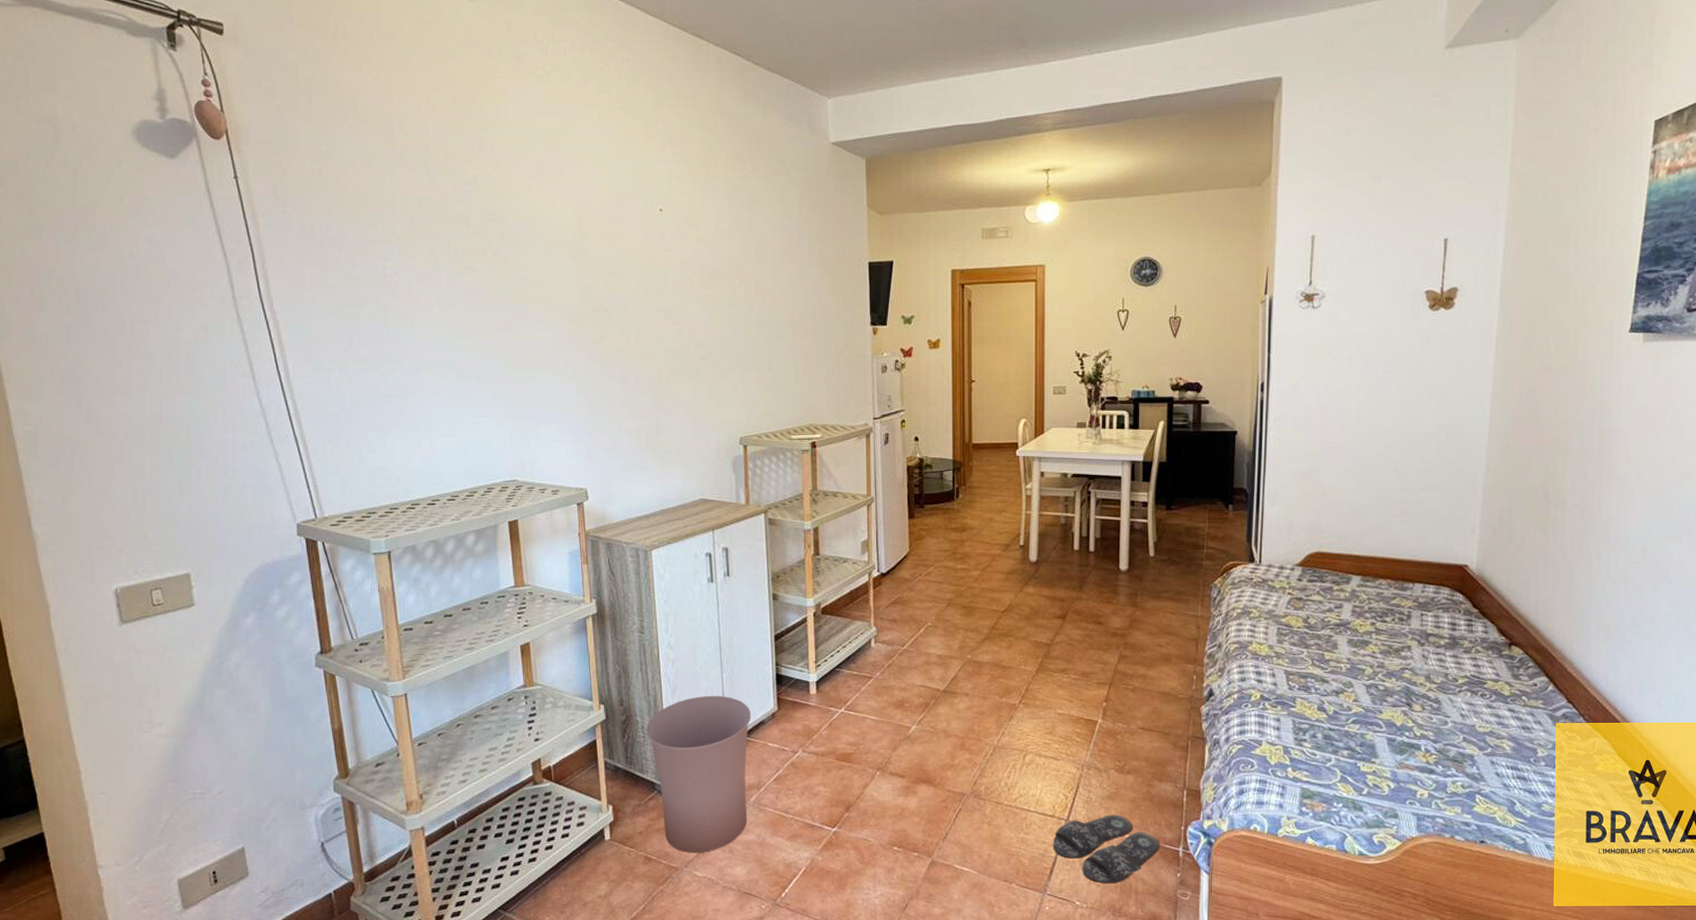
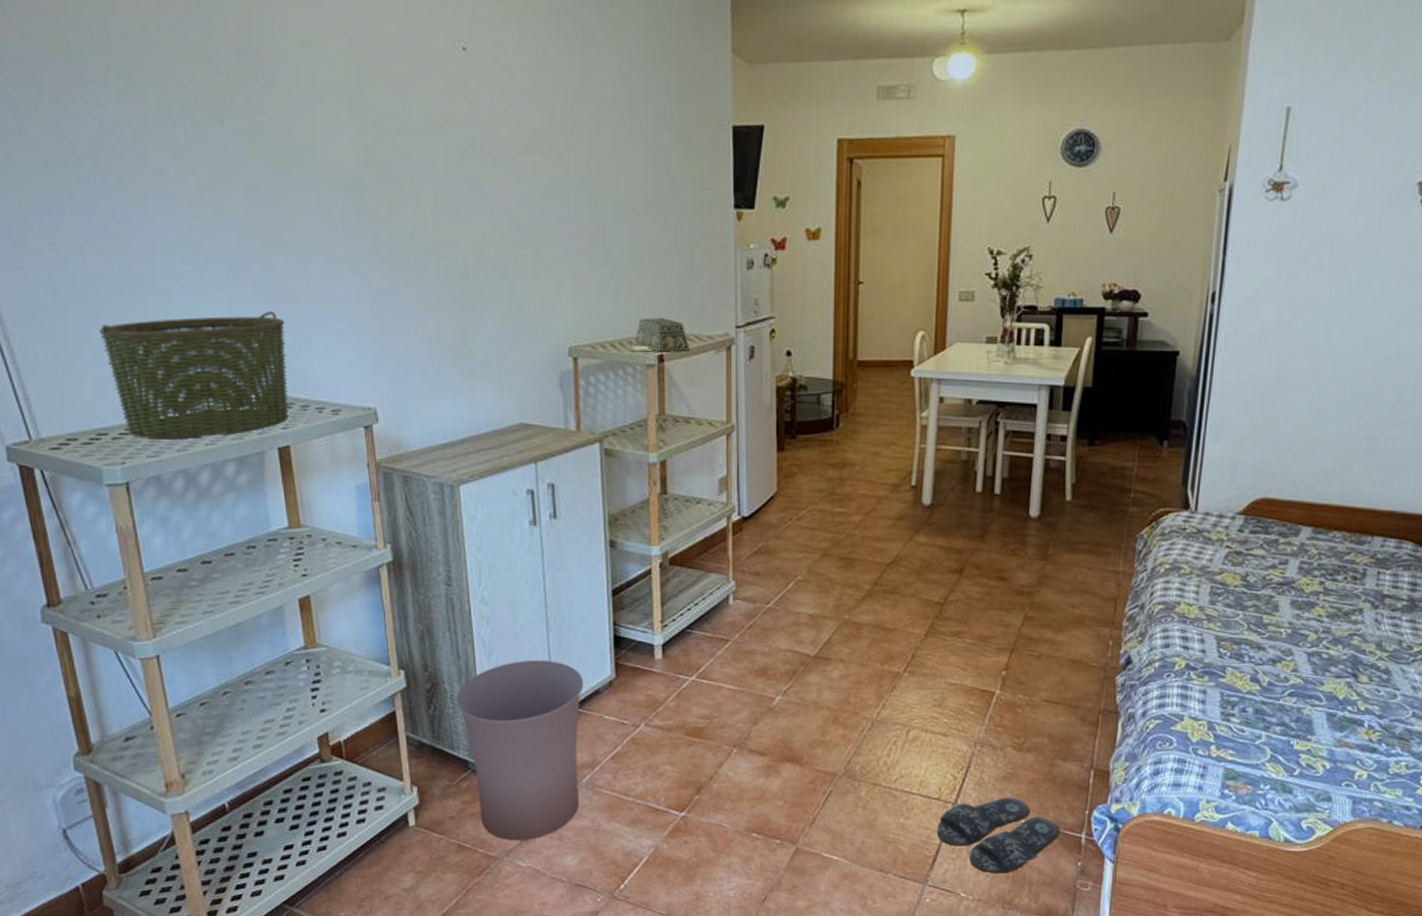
basket: none [374,414,519,516] -> present [99,311,289,439]
decorative box: none [793,413,837,440] -> present [635,318,690,352]

